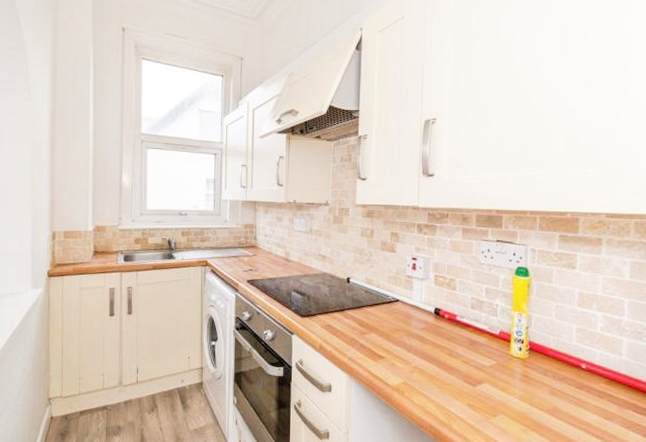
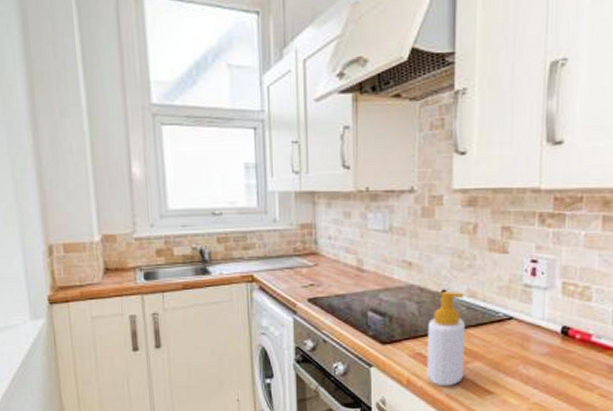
soap bottle: none [335,279,364,351] -> present [427,292,465,385]

